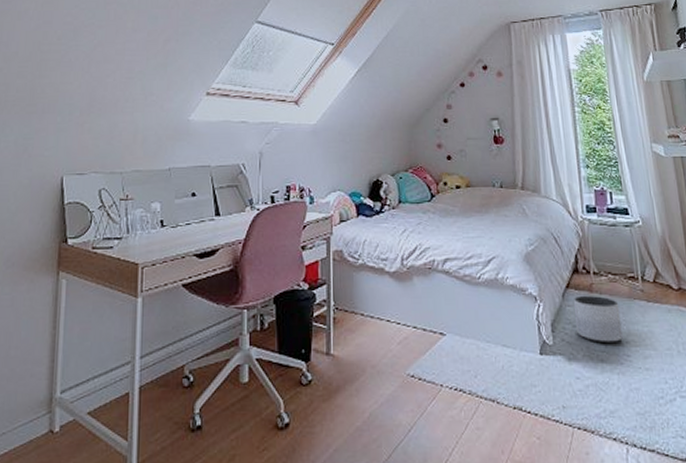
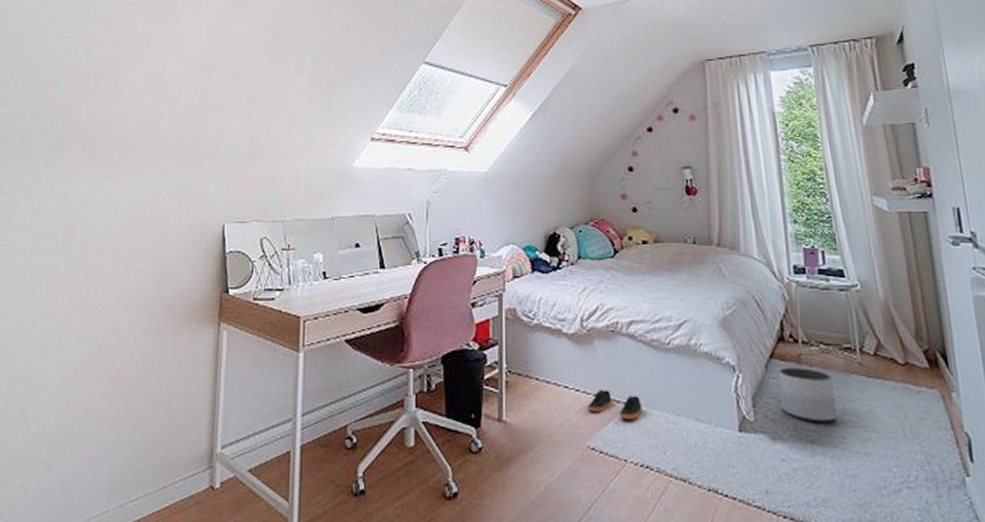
shoes: none [407,321,456,348] -> present [586,388,643,419]

